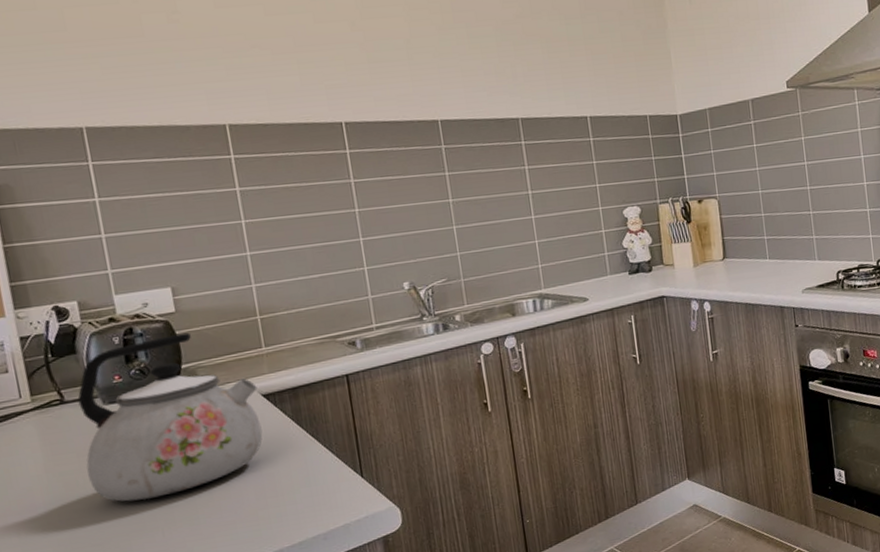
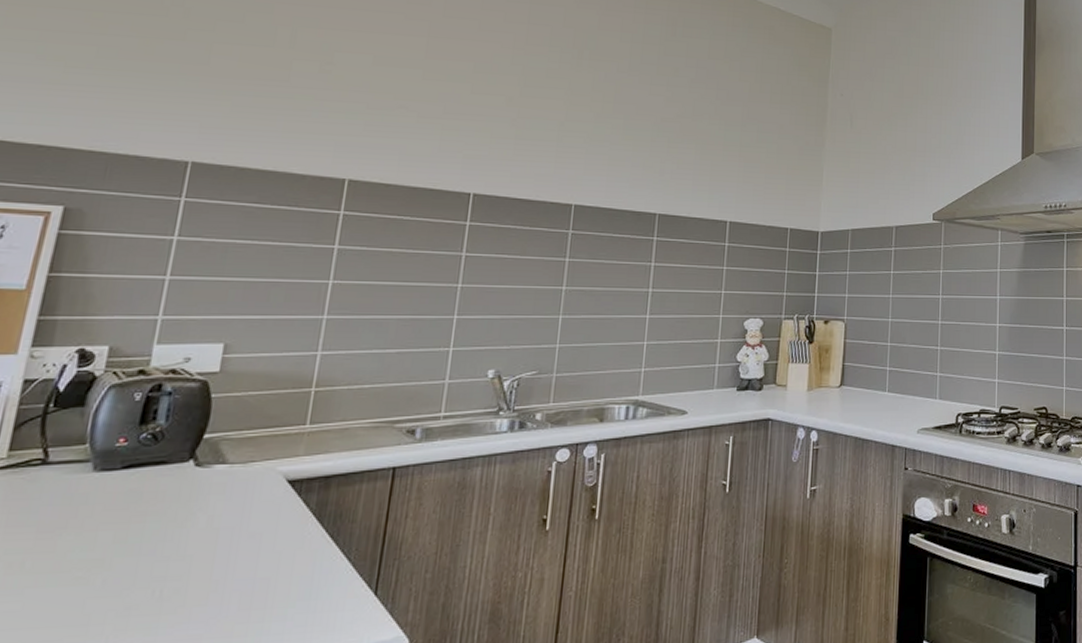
kettle: present [77,332,263,502] -> none [38,397,285,597]

